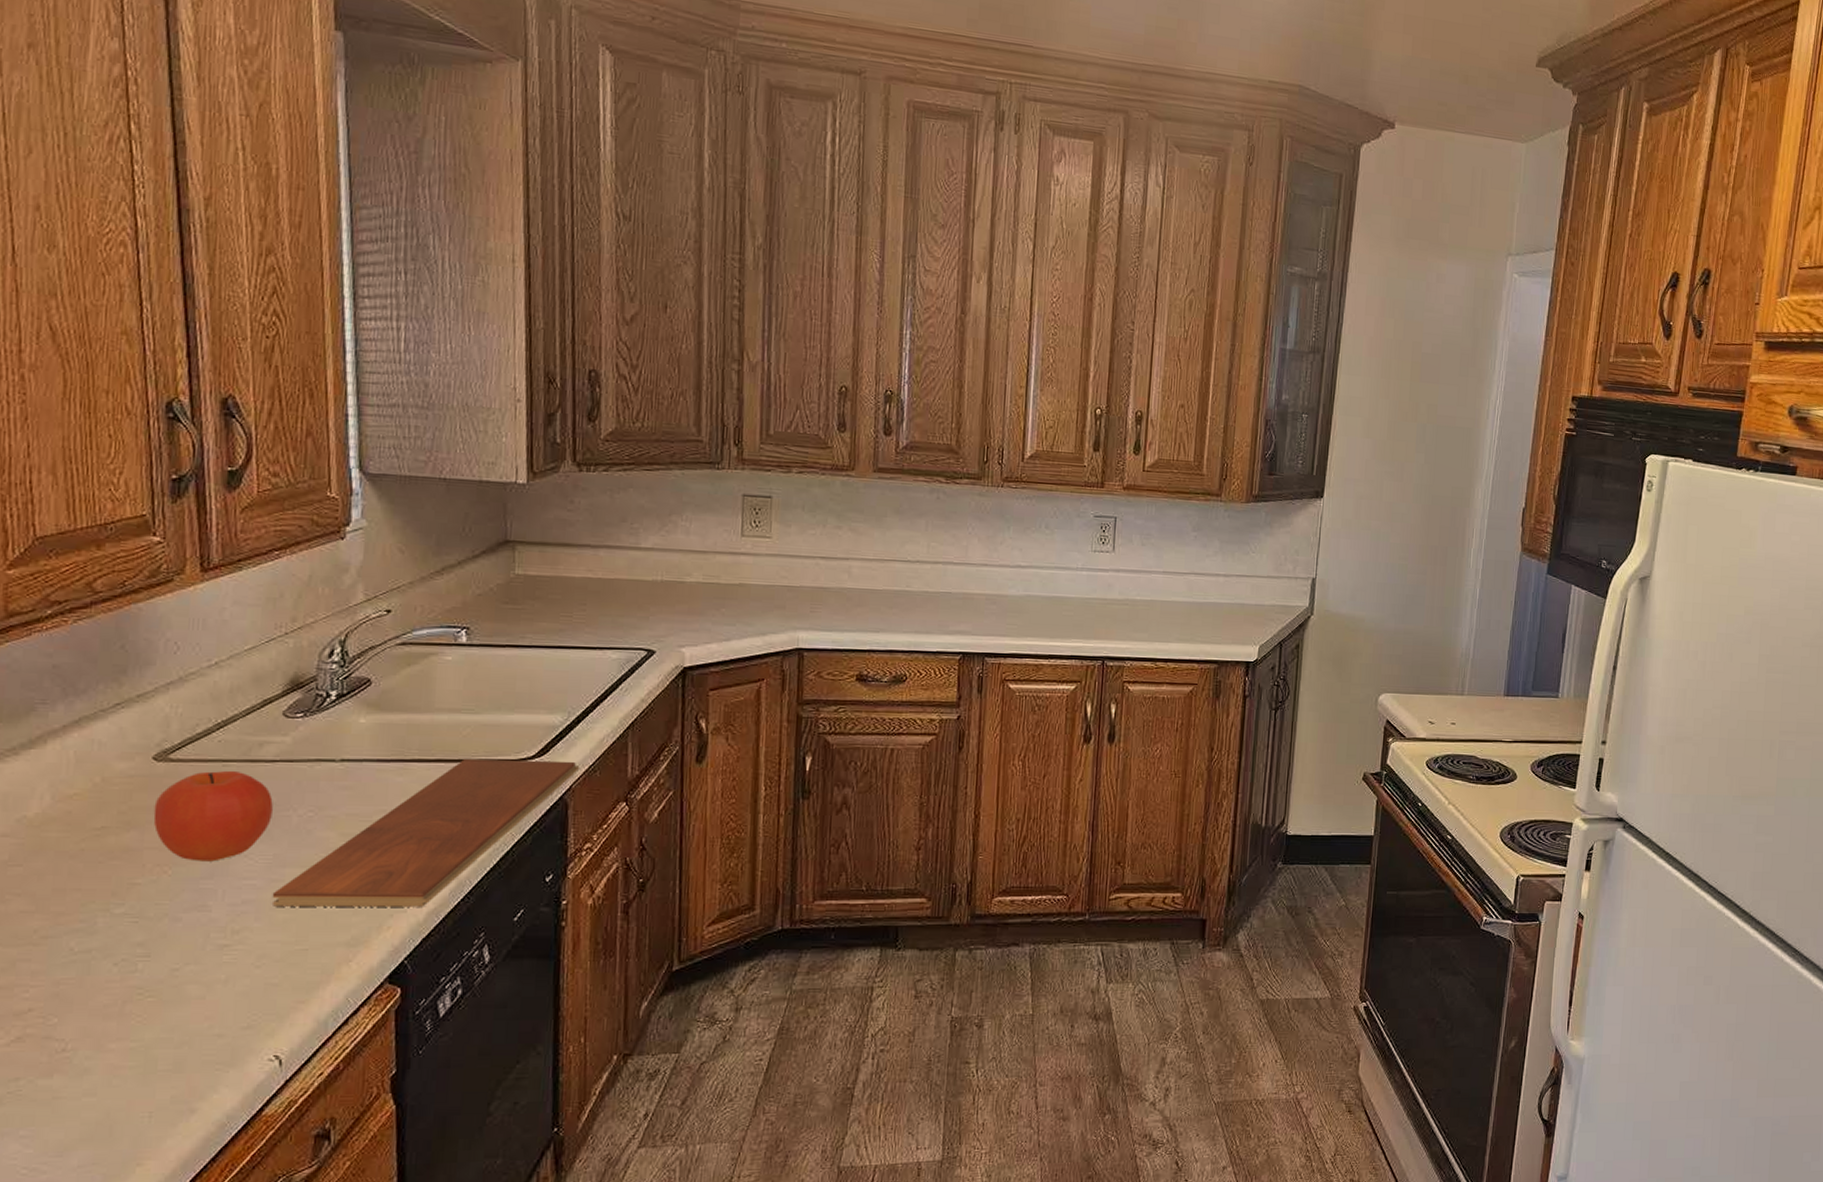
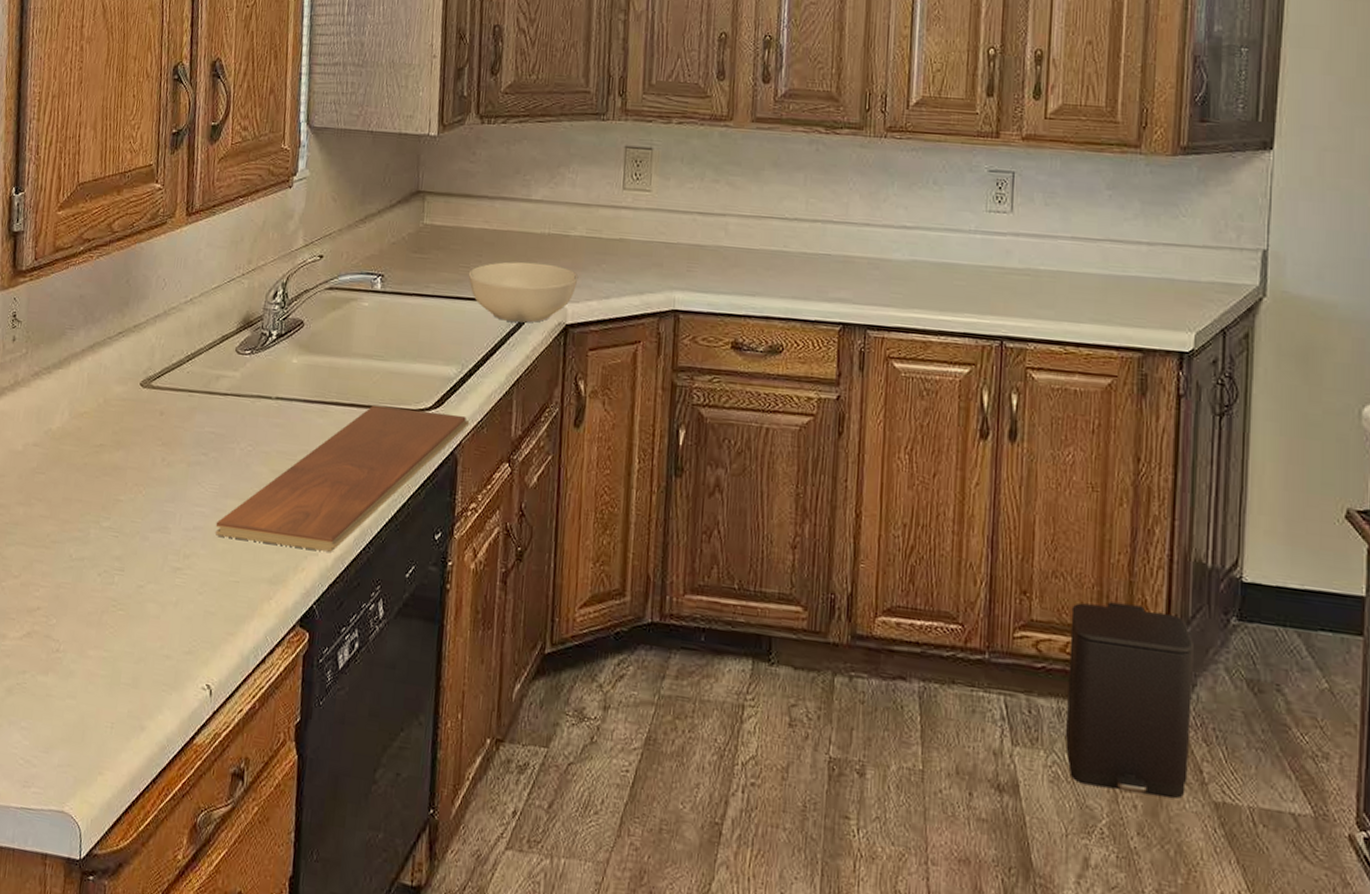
fruit: present [153,770,273,862] -> none [136,400,223,486]
bowl: none [571,608,696,668] -> present [468,261,579,323]
pedal bin: none [1149,862,1251,1004] -> present [1066,602,1195,798]

